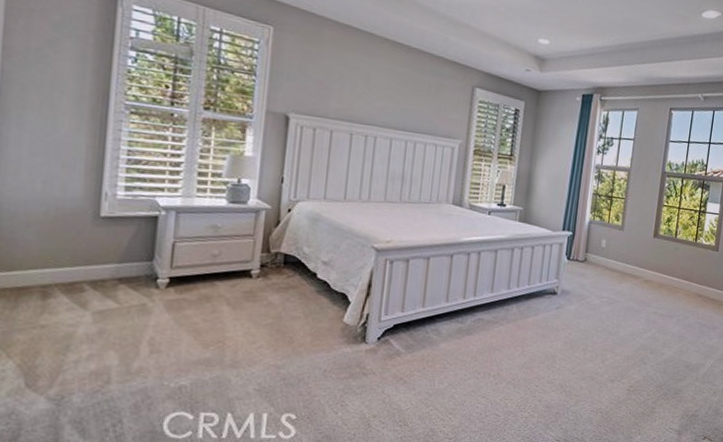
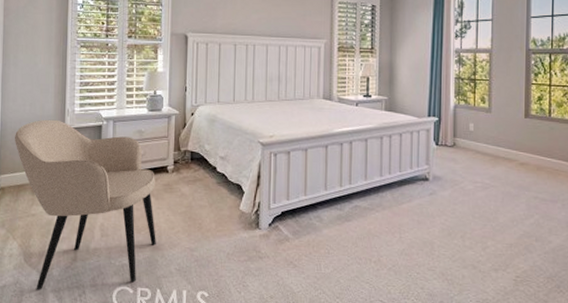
armchair: none [13,203,233,422] -> present [14,119,156,291]

